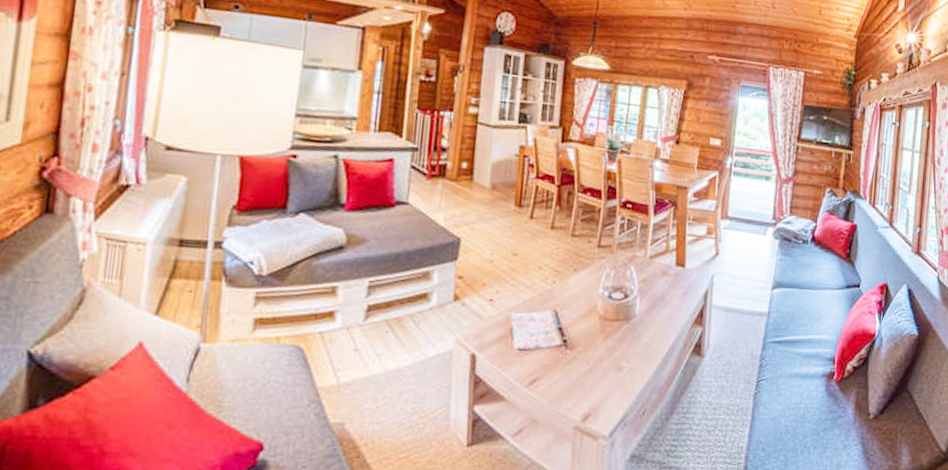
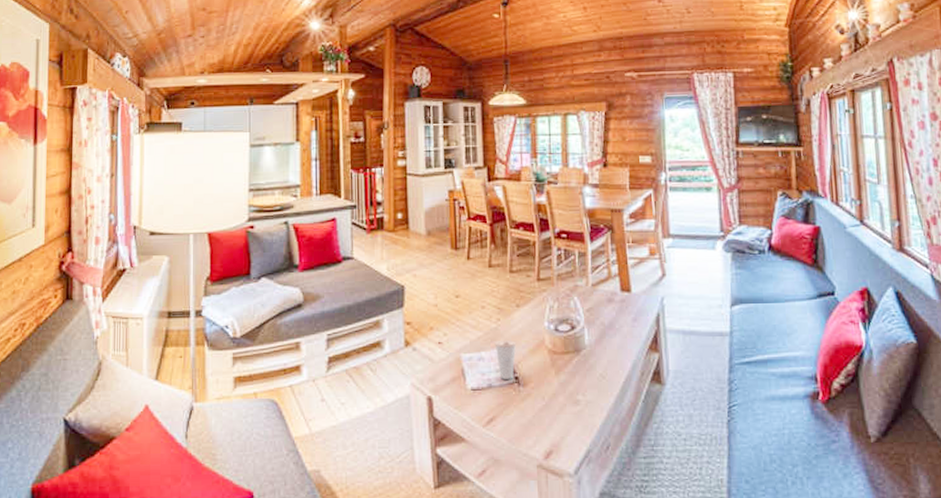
cup: none [547,303,570,342] -> present [494,341,517,380]

